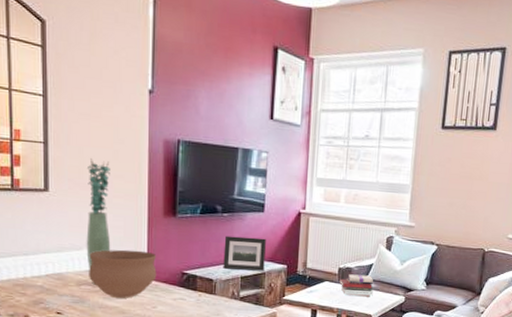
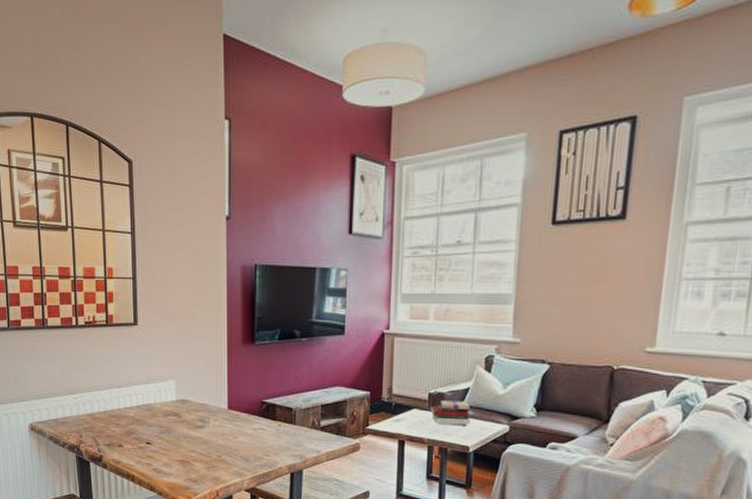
vase: present [86,158,111,284] -> none [171,290,194,414]
bowl: present [89,249,157,298] -> none [174,379,237,429]
picture frame: present [223,235,266,271] -> none [302,362,347,399]

